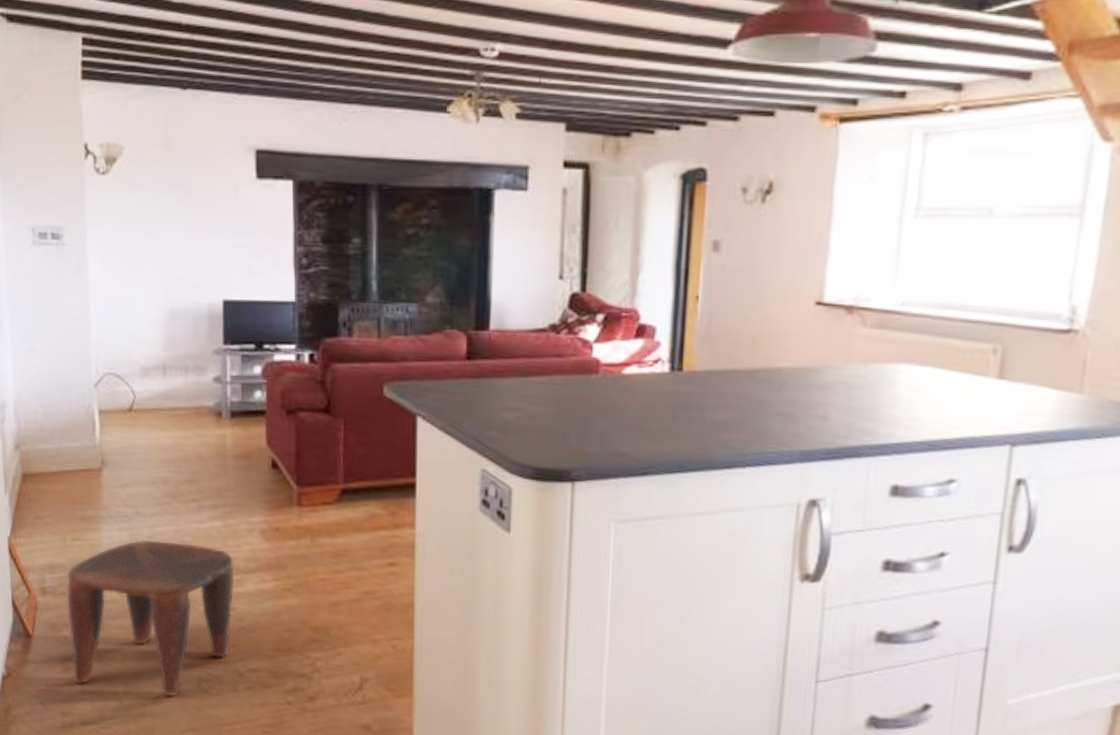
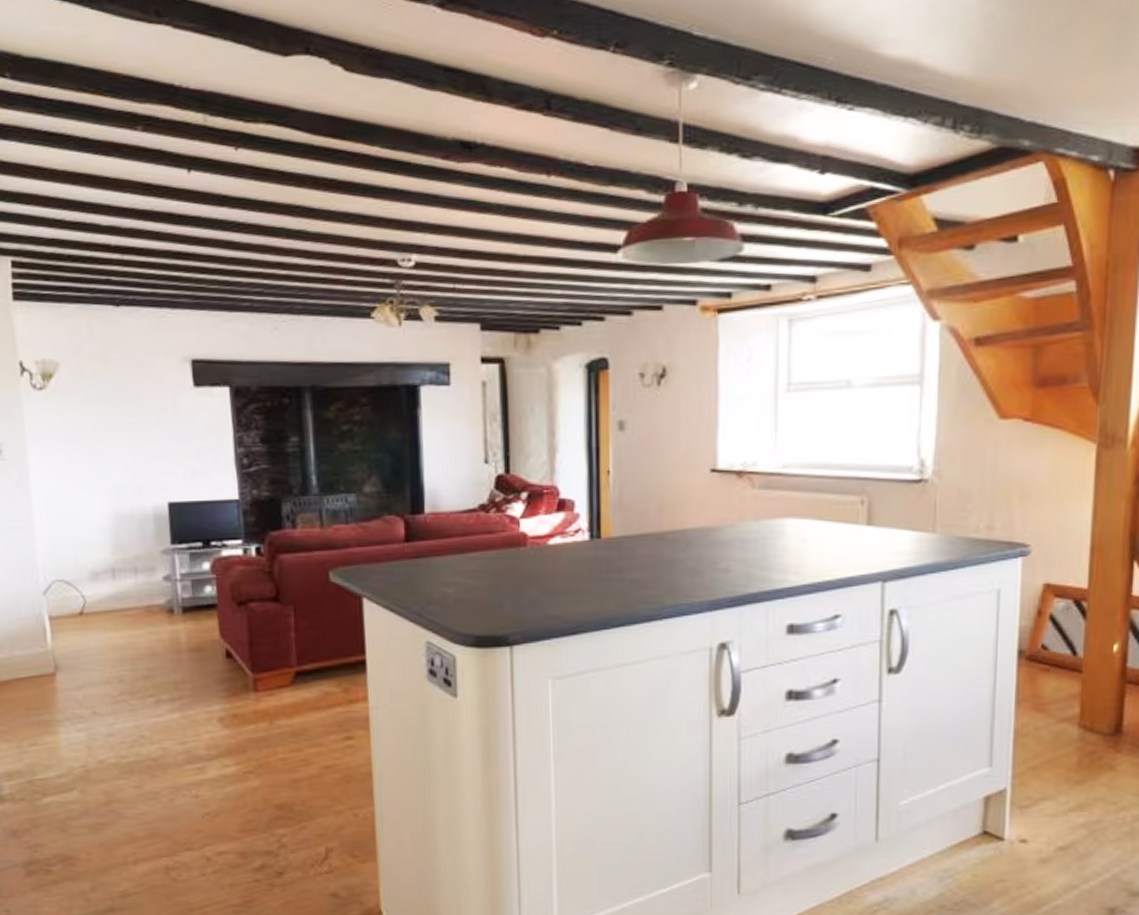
stool: present [66,539,235,697] -> none [25,737,197,888]

